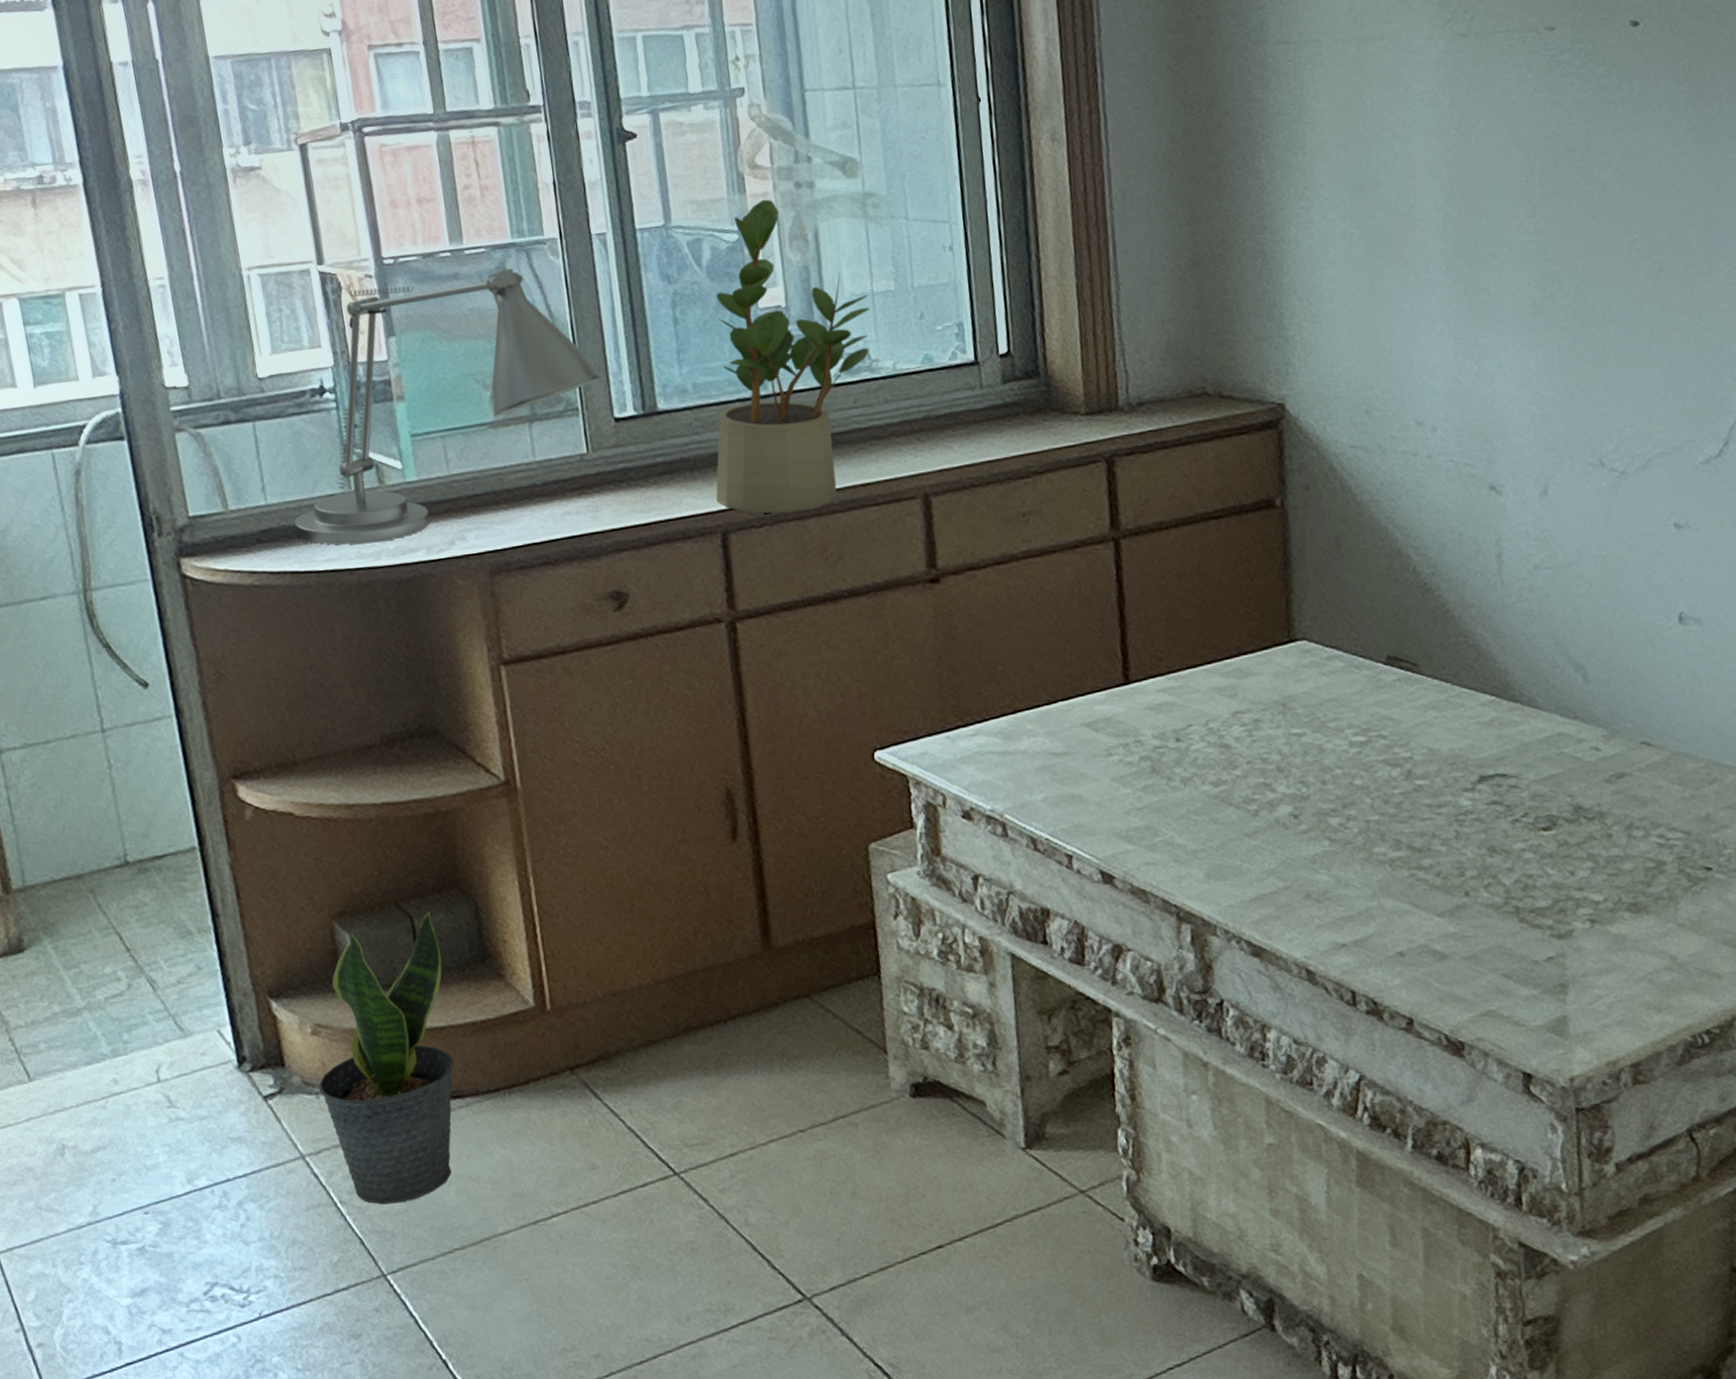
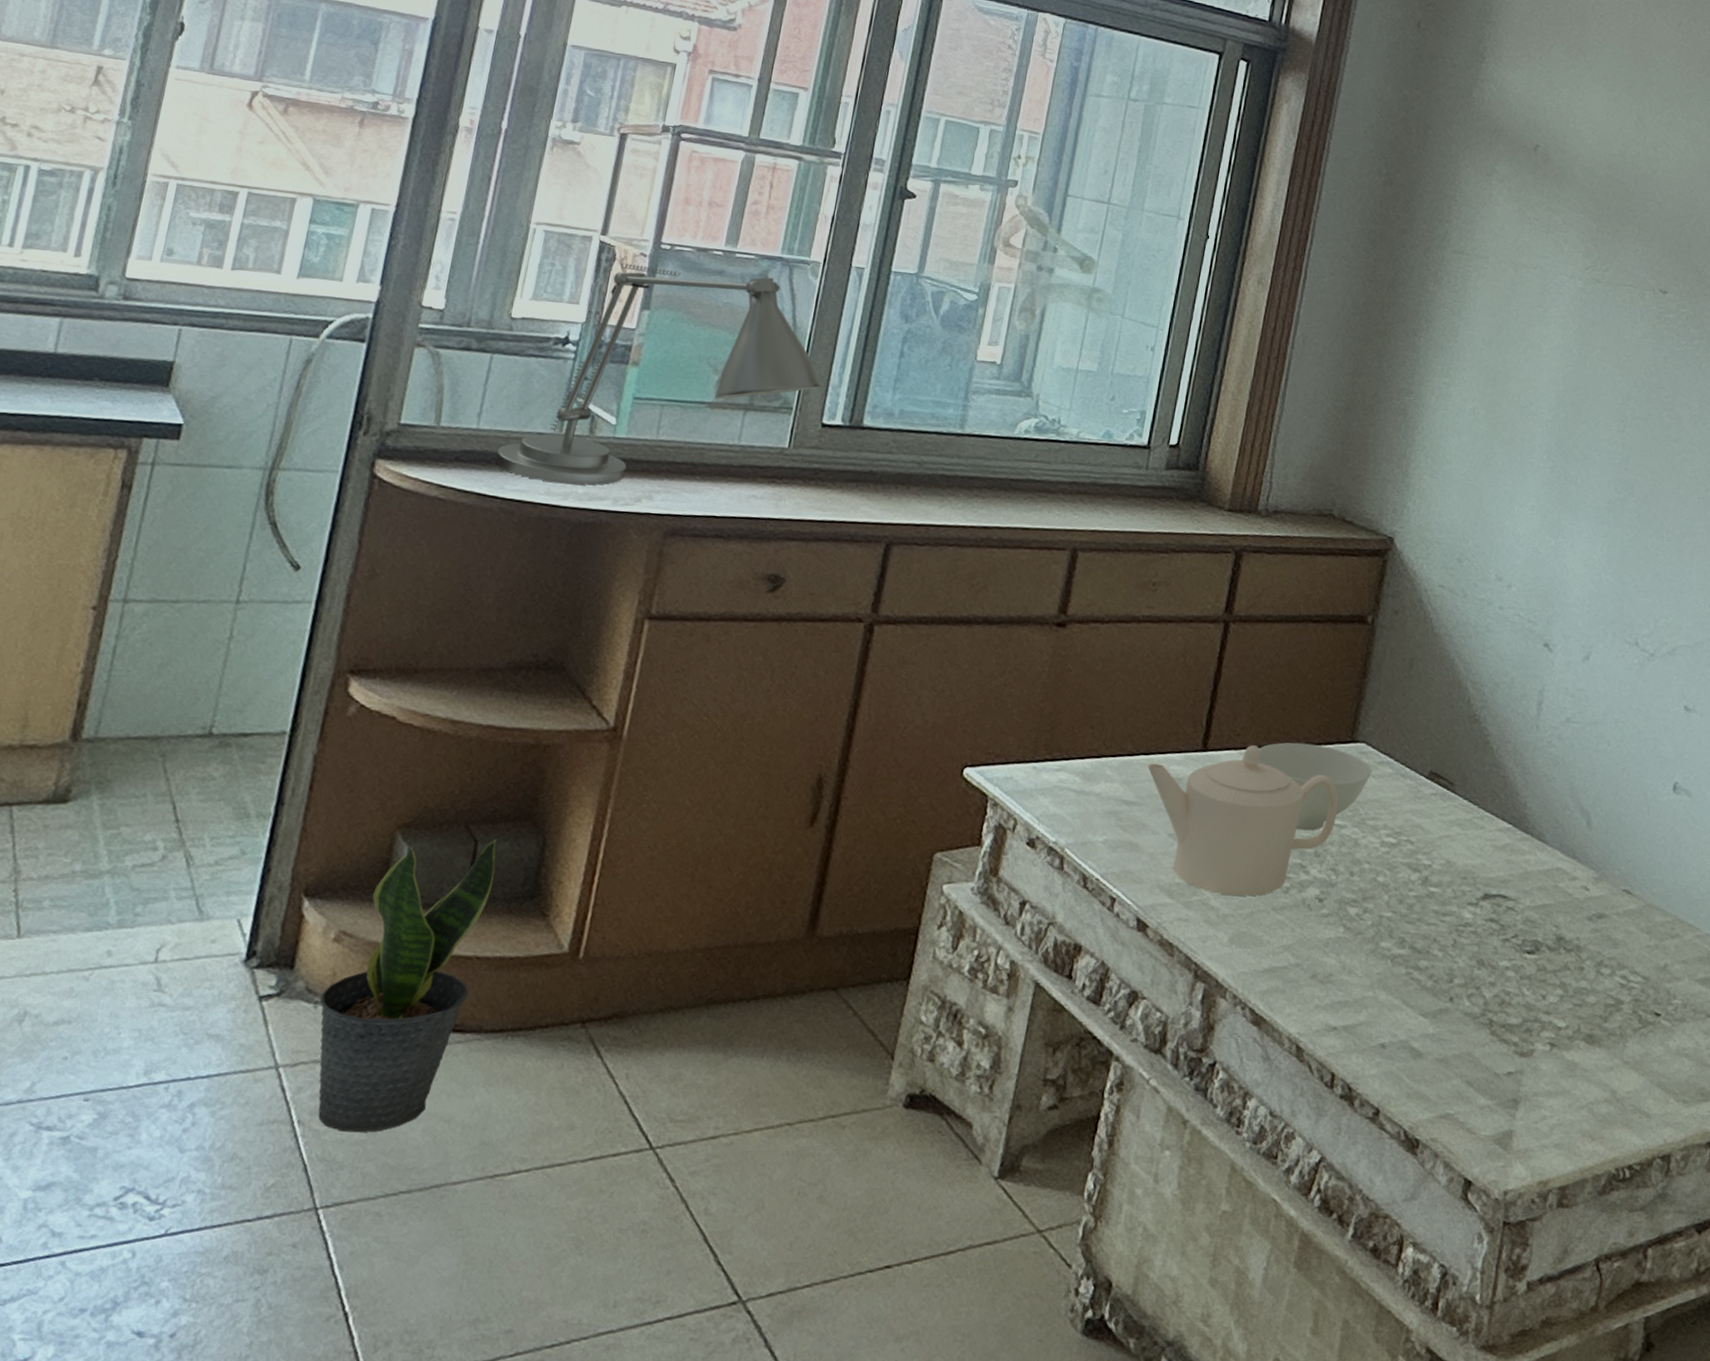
potted plant: present [715,199,870,514] -> none [890,273,1074,541]
teapot: none [1069,667,1293,831] -> present [1148,745,1339,897]
bowl: none [1187,652,1321,747] -> present [1258,742,1372,831]

